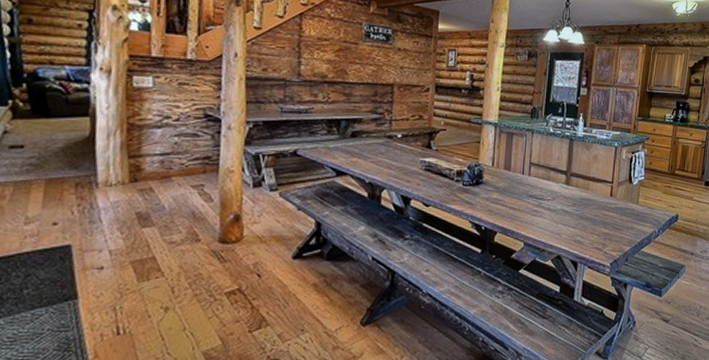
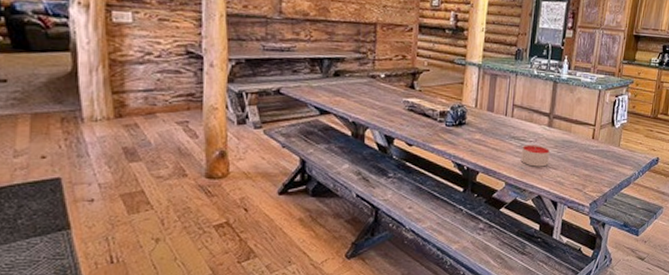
candle: none [539,203,568,226] -> present [520,144,550,167]

